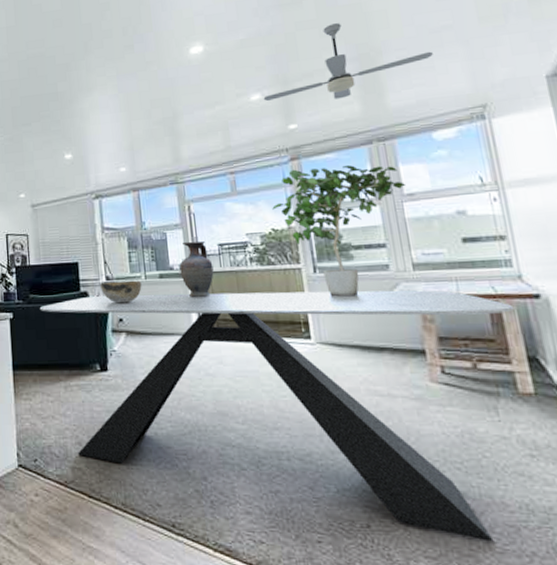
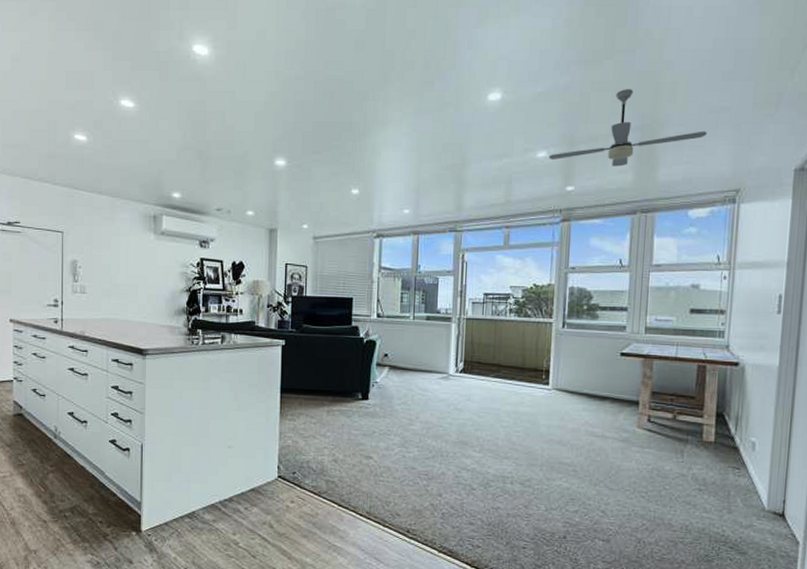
dining table: present [39,290,515,542] -> none [311,331,717,552]
decorative bowl: present [100,280,142,304] -> none [371,319,409,340]
vase: present [179,241,214,297] -> none [446,288,476,340]
potted plant: present [272,164,407,297] -> none [537,230,656,351]

